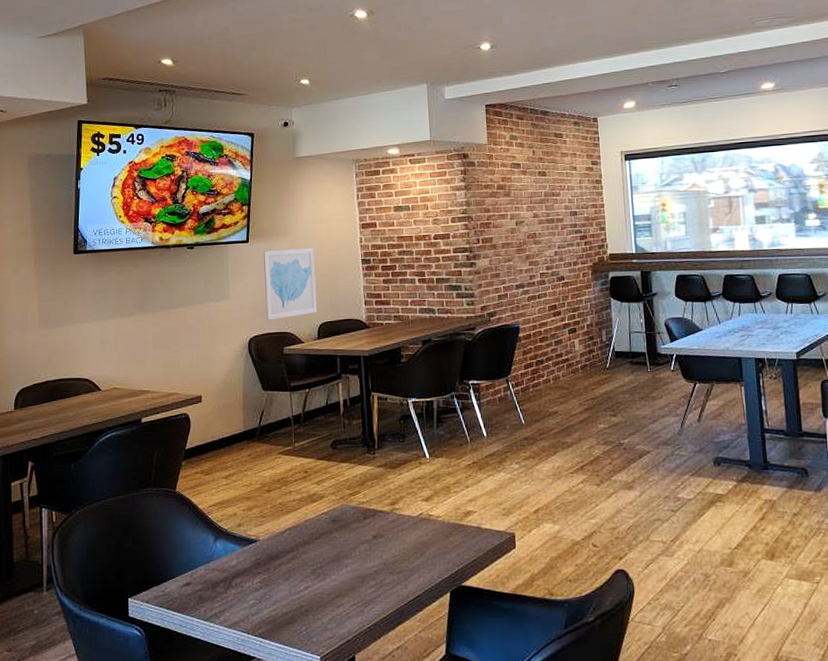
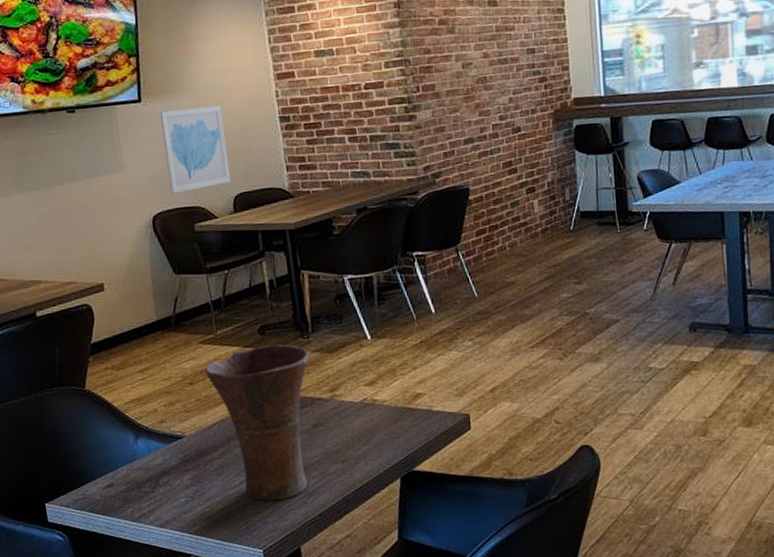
vase: none [281,458,374,609] -> present [204,344,310,502]

